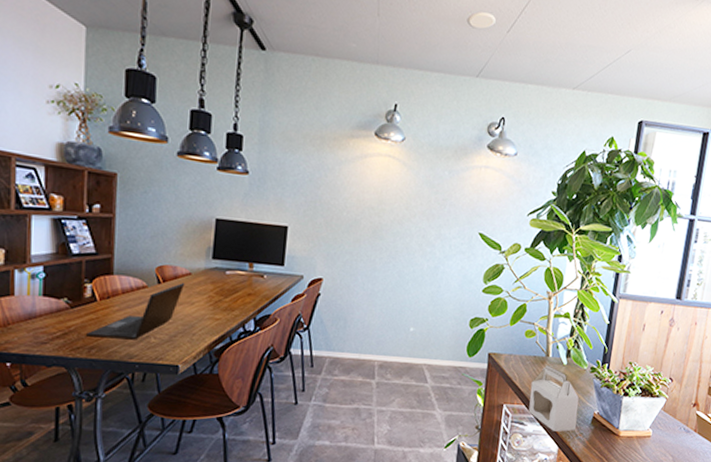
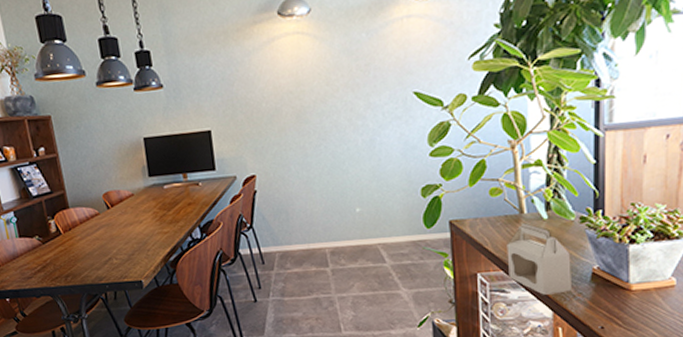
laptop: present [85,283,185,340] -> none [59,204,131,267]

